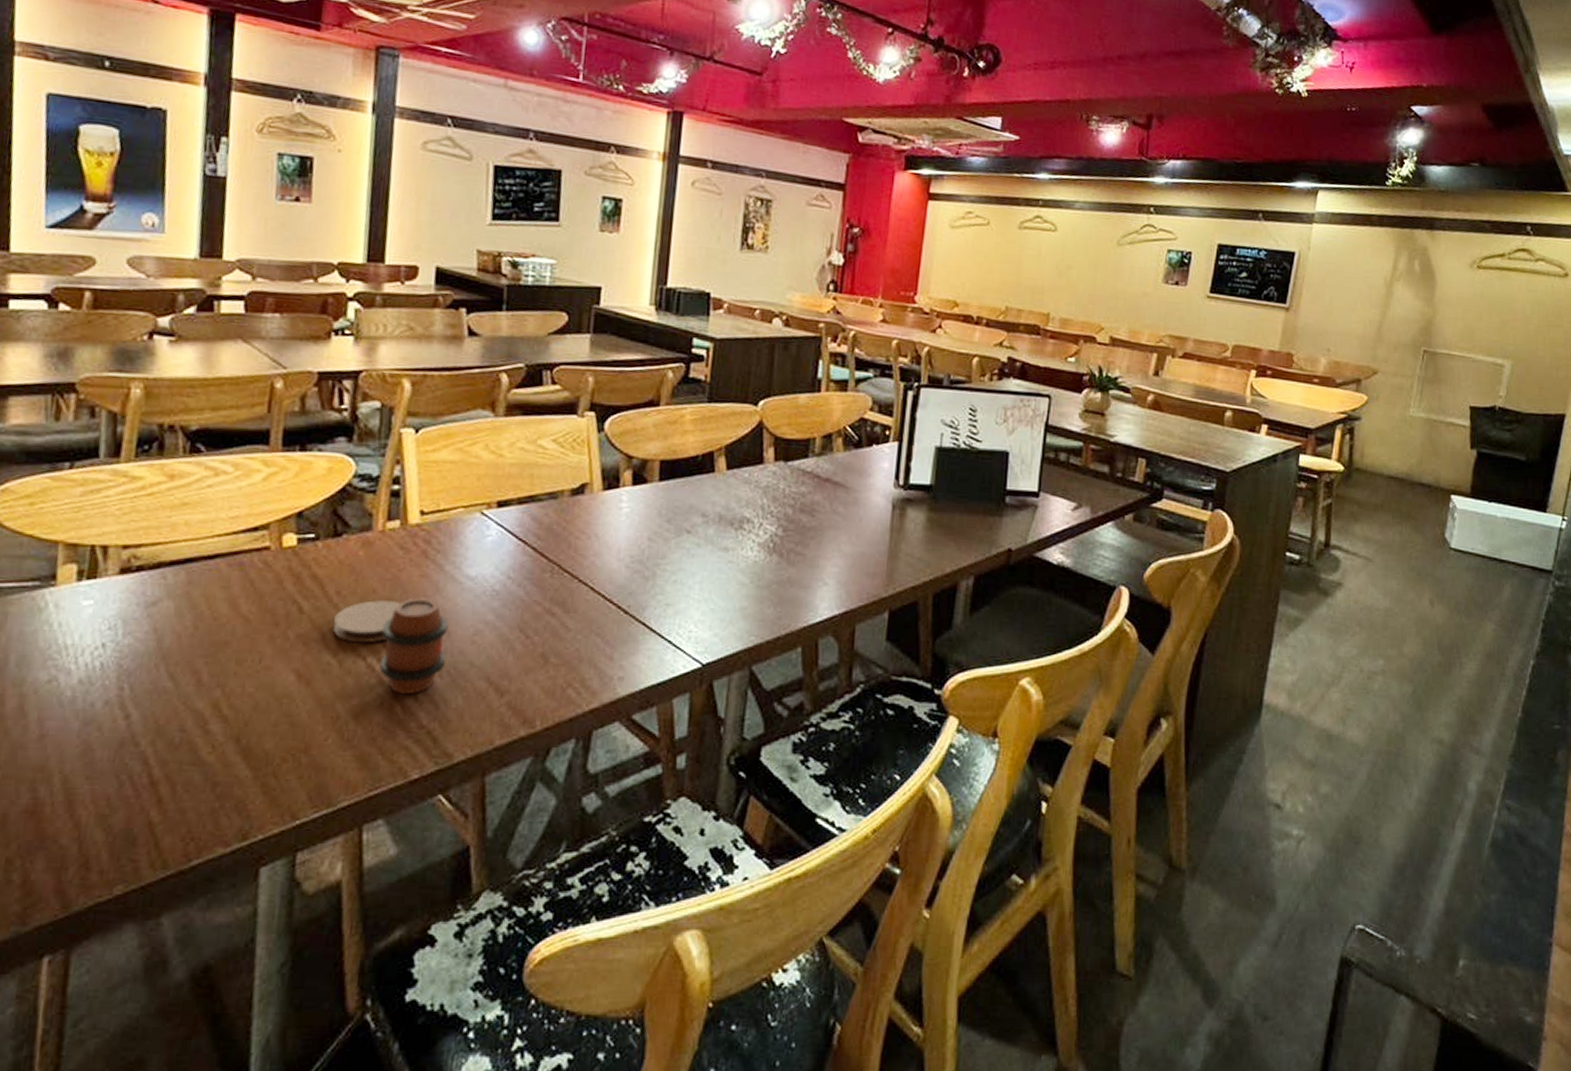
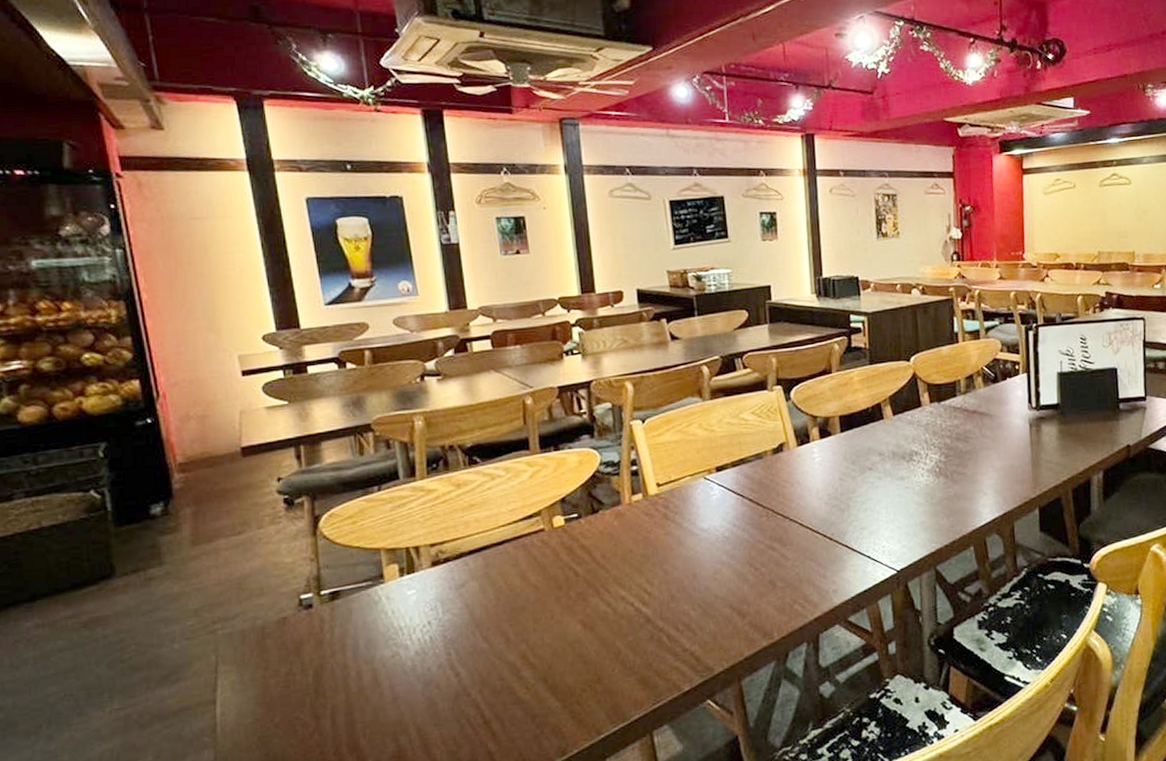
coaster: present [333,600,400,642] -> none [604,556,653,593]
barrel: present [379,598,449,694] -> none [642,550,696,627]

